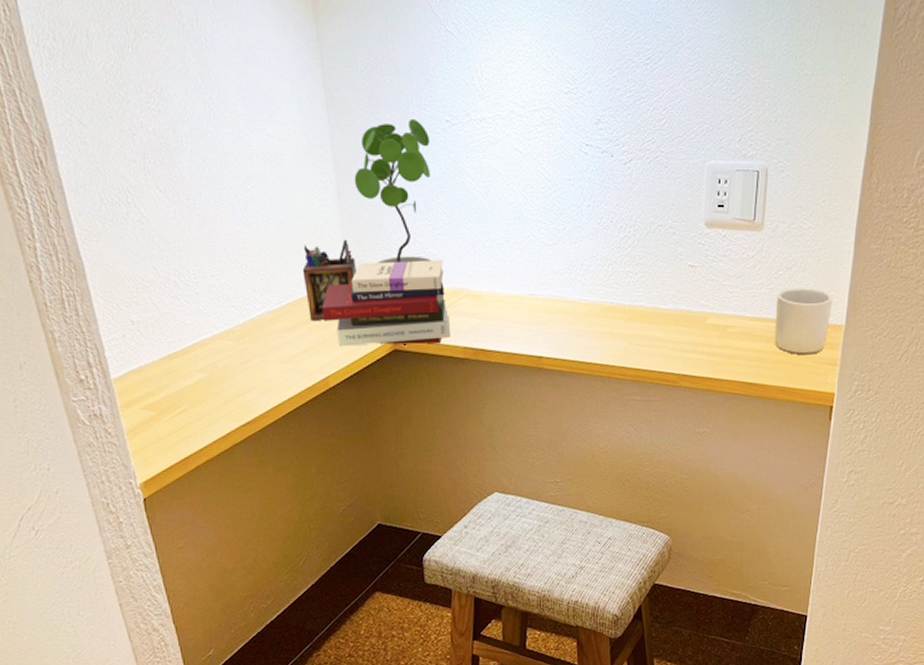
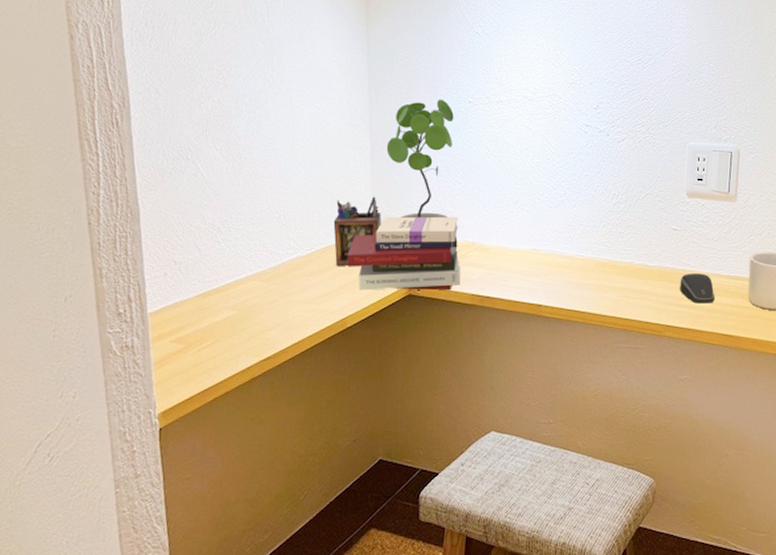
computer mouse: none [697,315,737,350] -> present [680,273,715,304]

